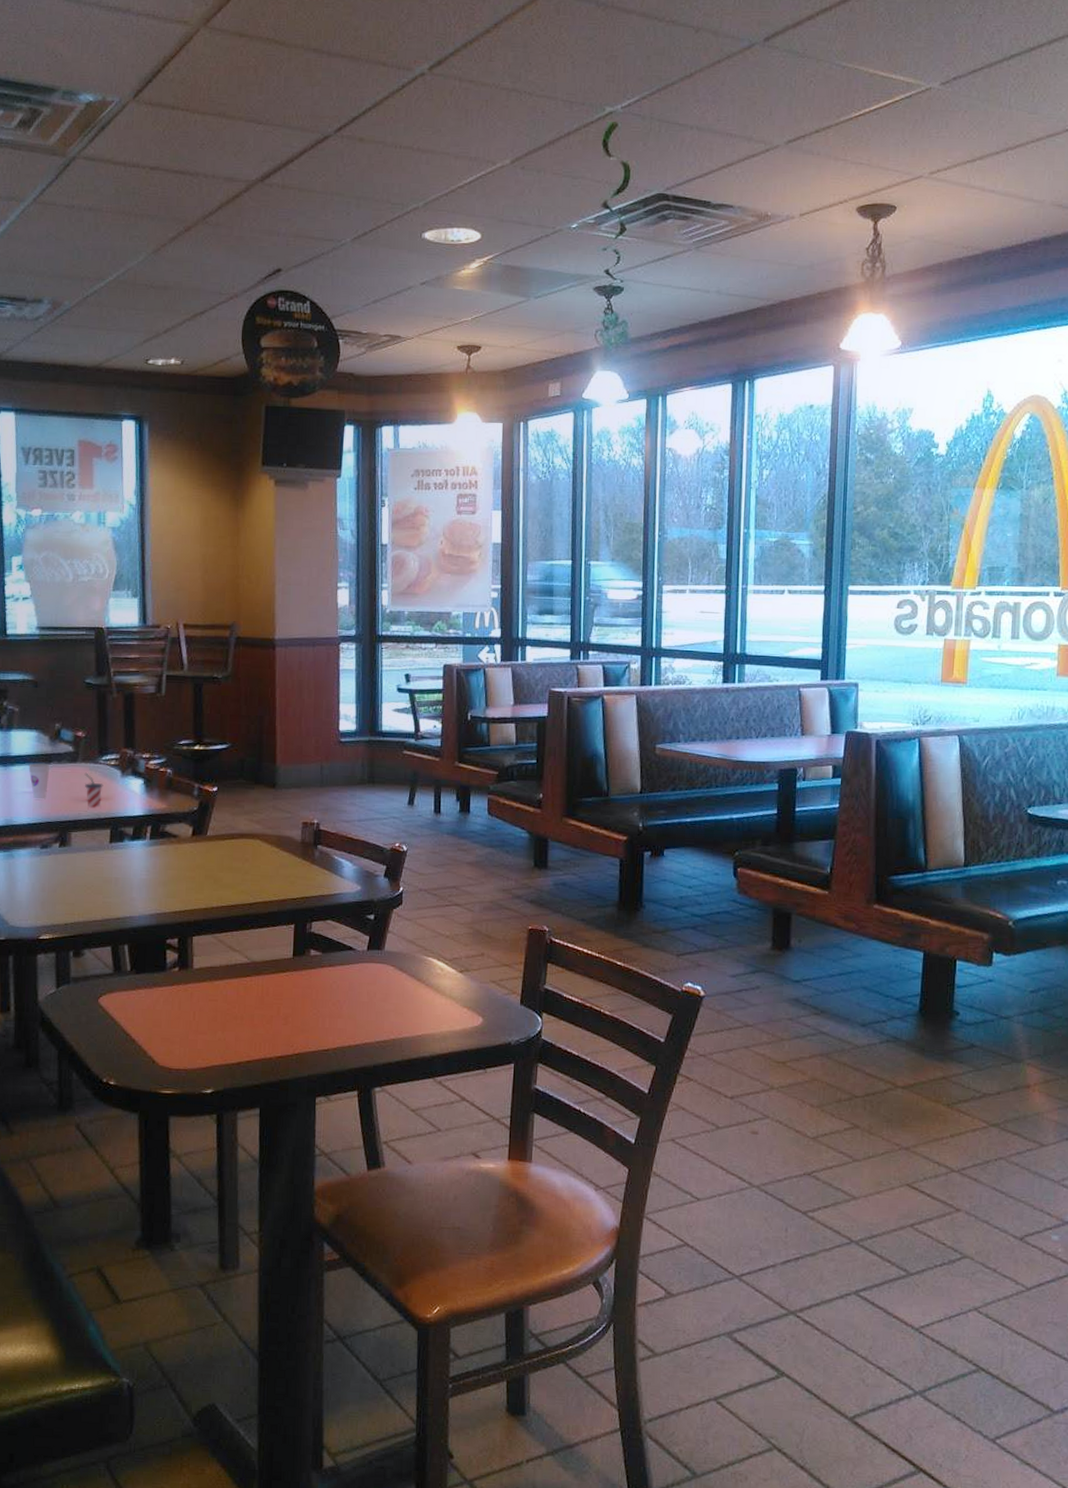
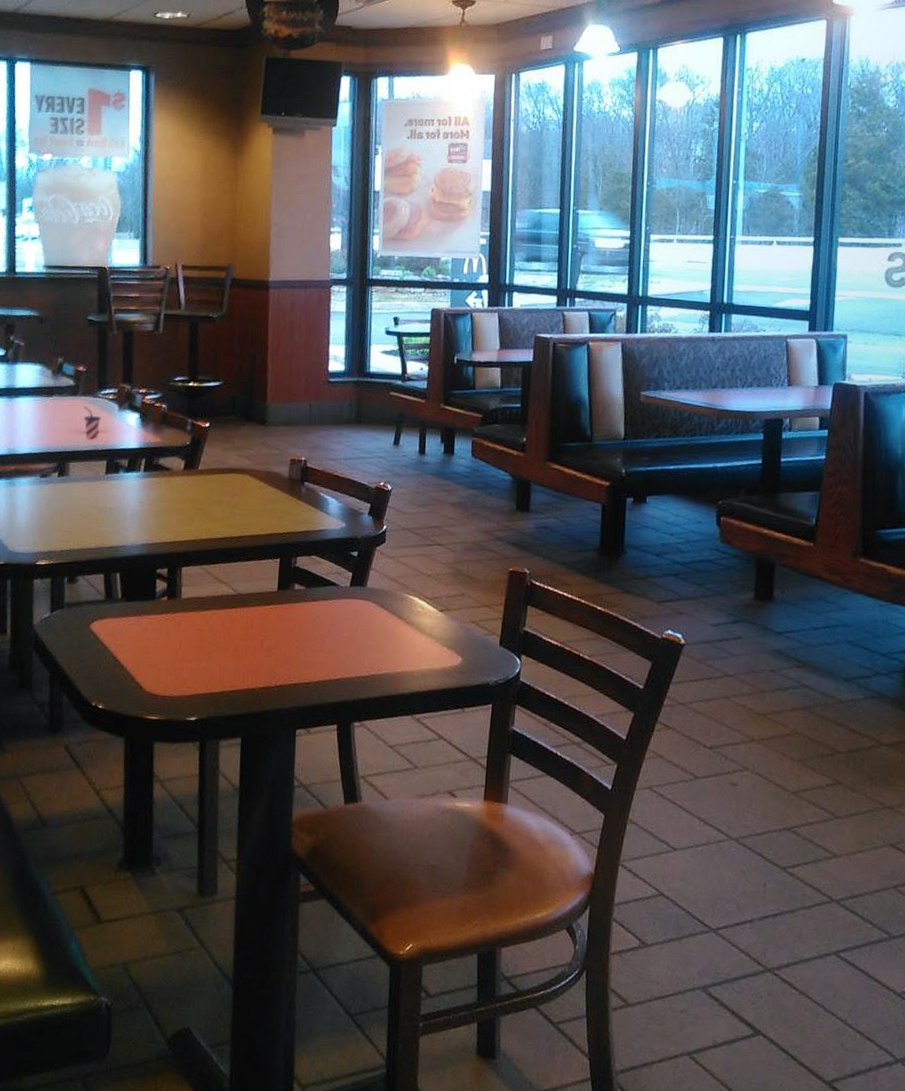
cup: present [28,763,50,801] -> none [32,395,52,432]

